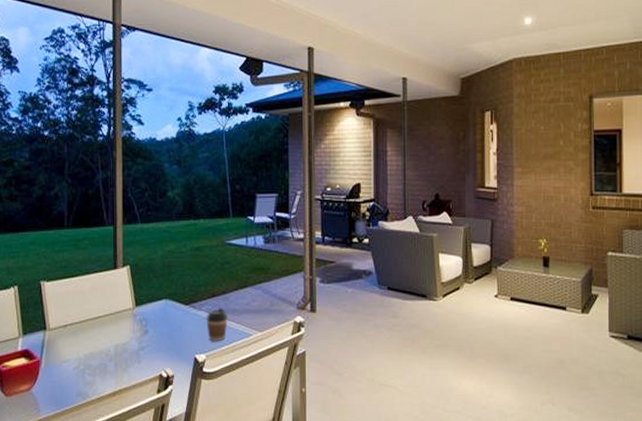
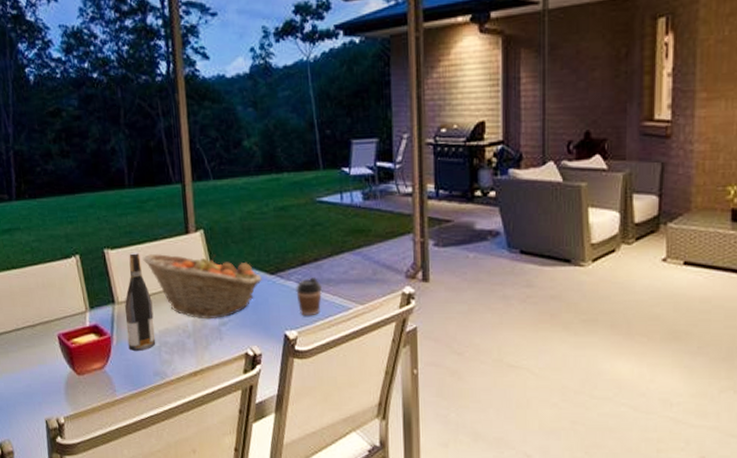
wine bottle: none [55,284,81,373] -> present [125,252,156,351]
fruit basket: none [75,286,178,345] -> present [143,254,262,320]

